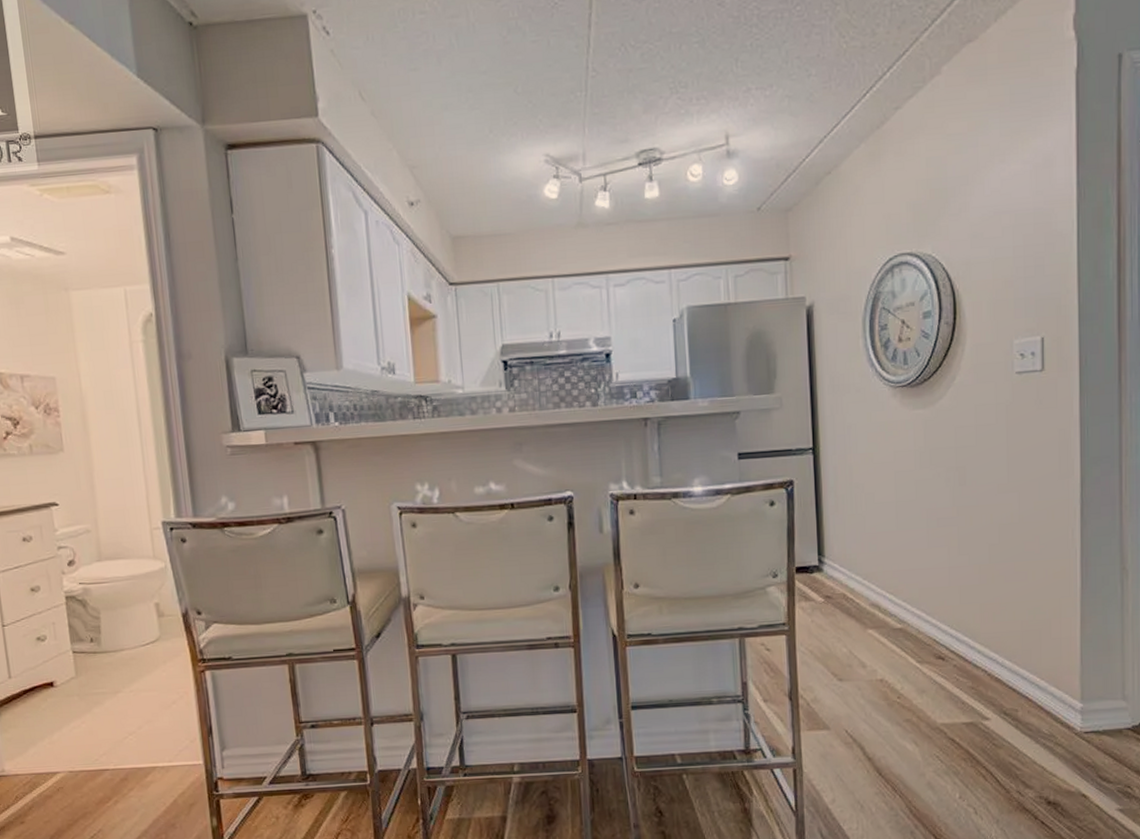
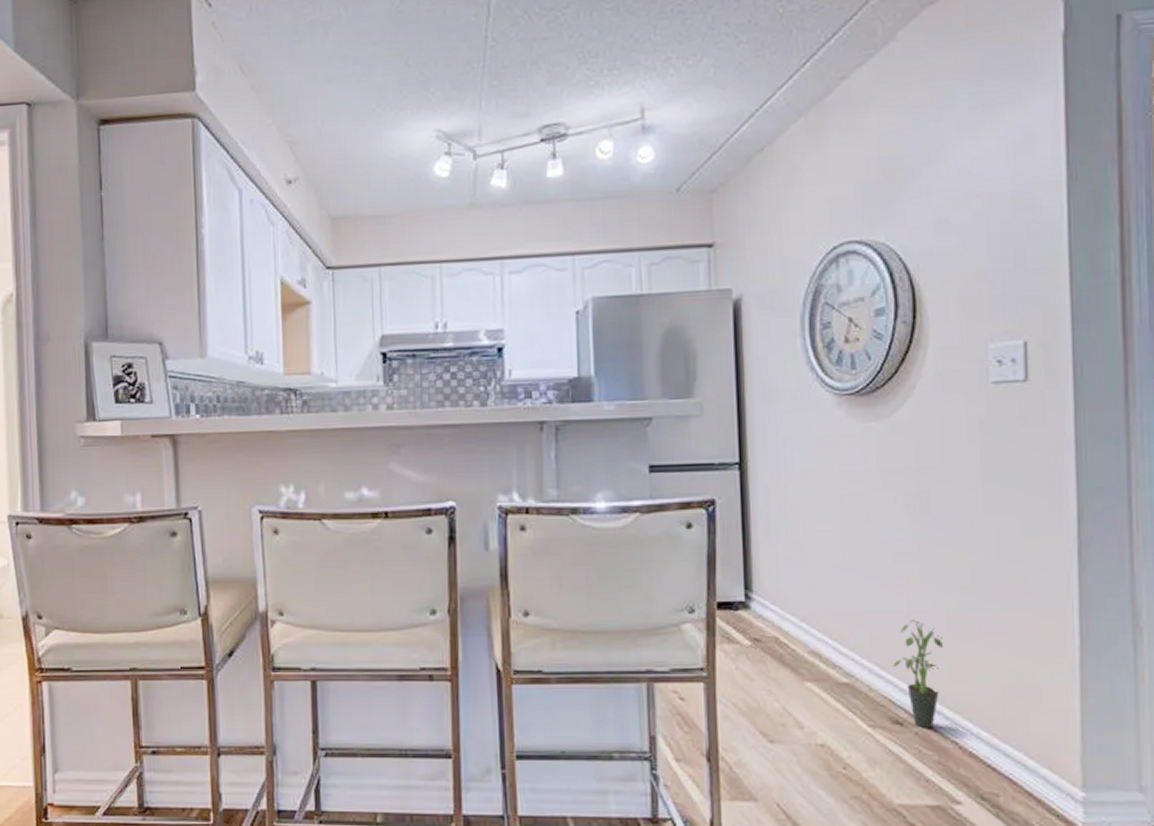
potted plant: none [937,572,976,661] -> present [893,619,943,728]

